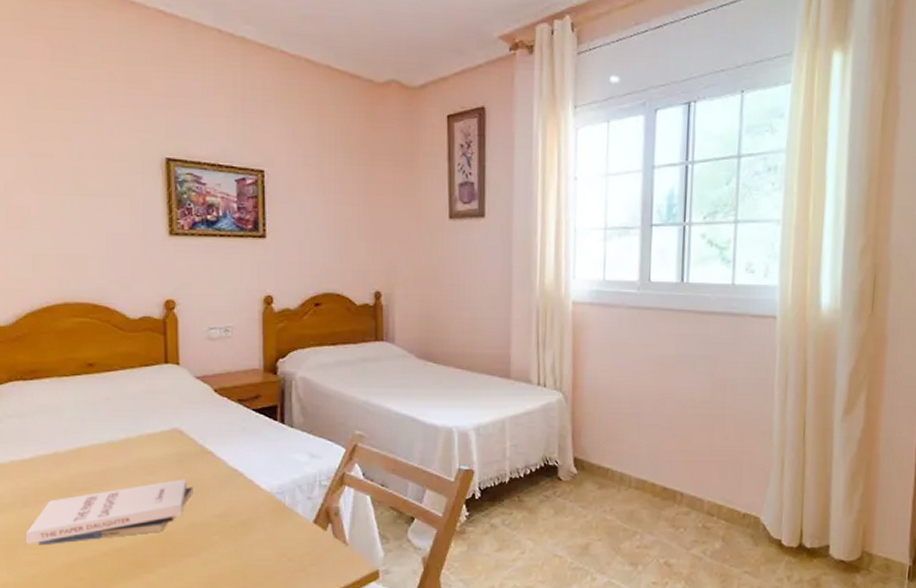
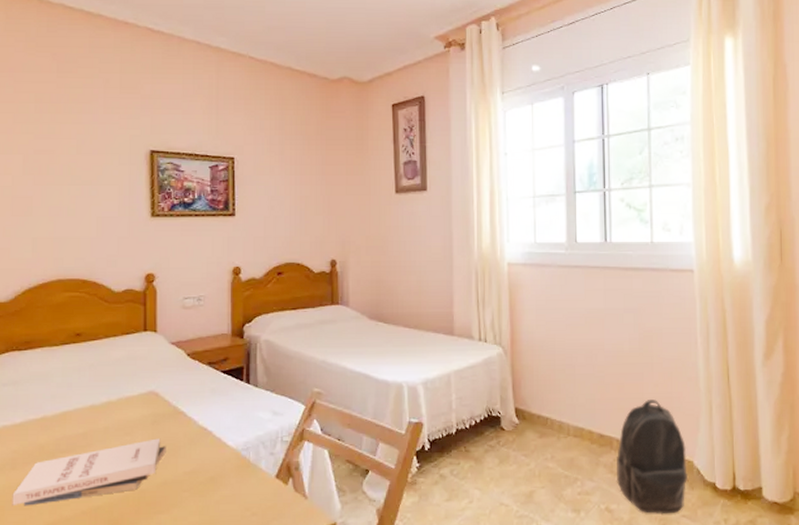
backpack: none [677,453,754,570] -> present [616,400,687,515]

